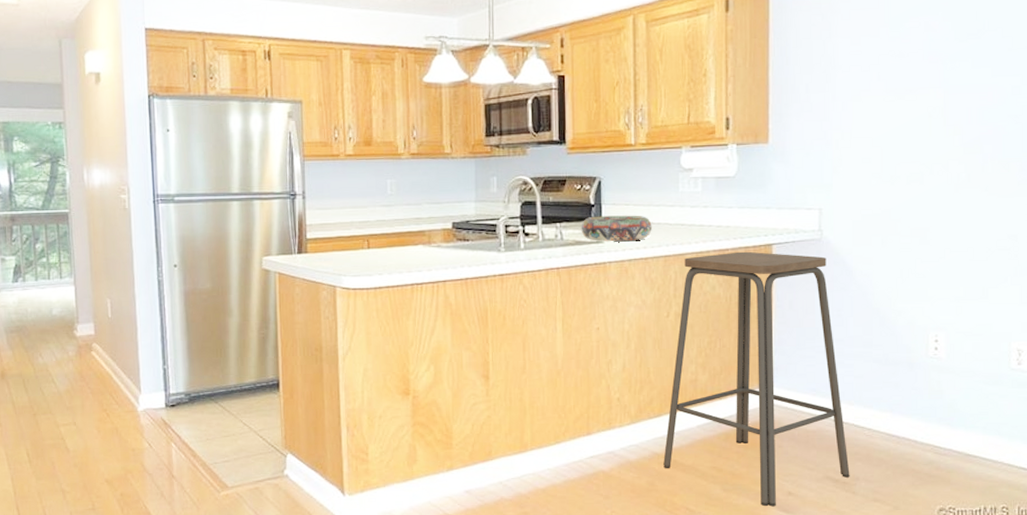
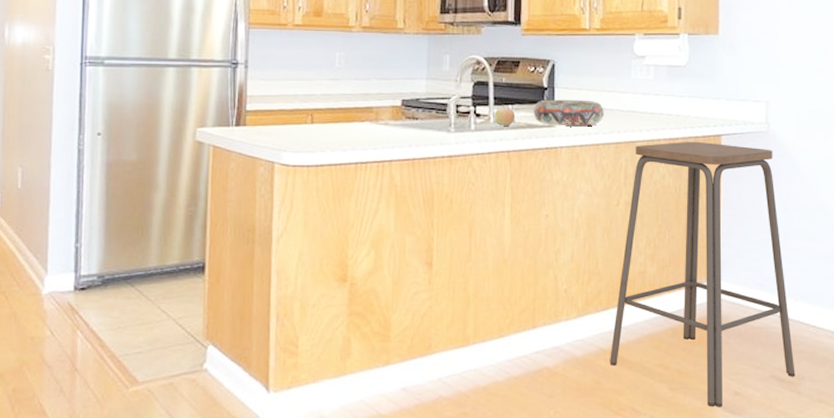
fruit: none [543,223,564,245] -> present [494,105,515,127]

